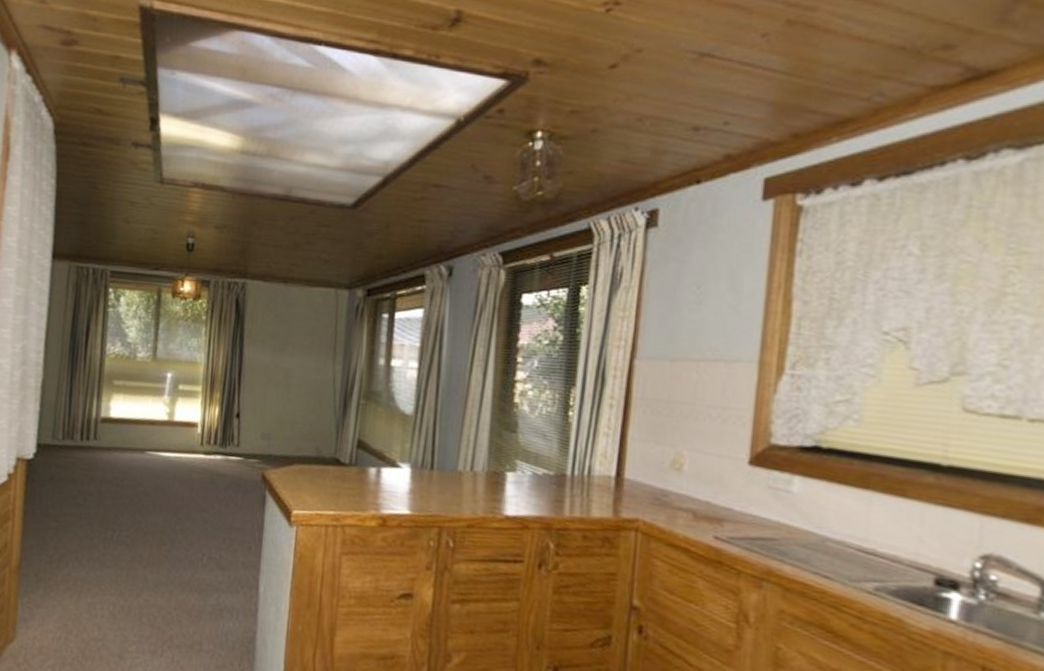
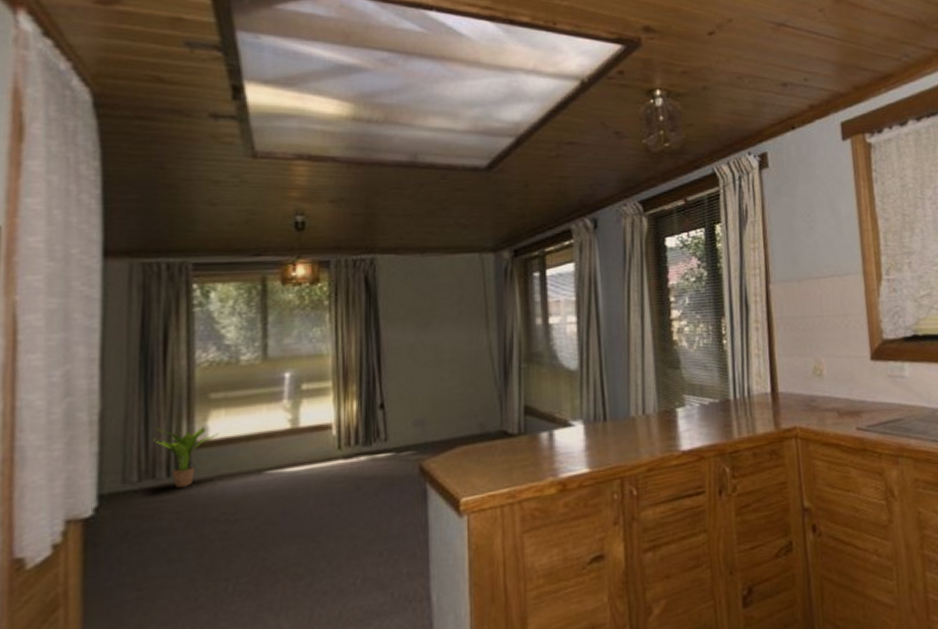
potted plant: none [74,399,118,451] -> present [153,426,219,488]

